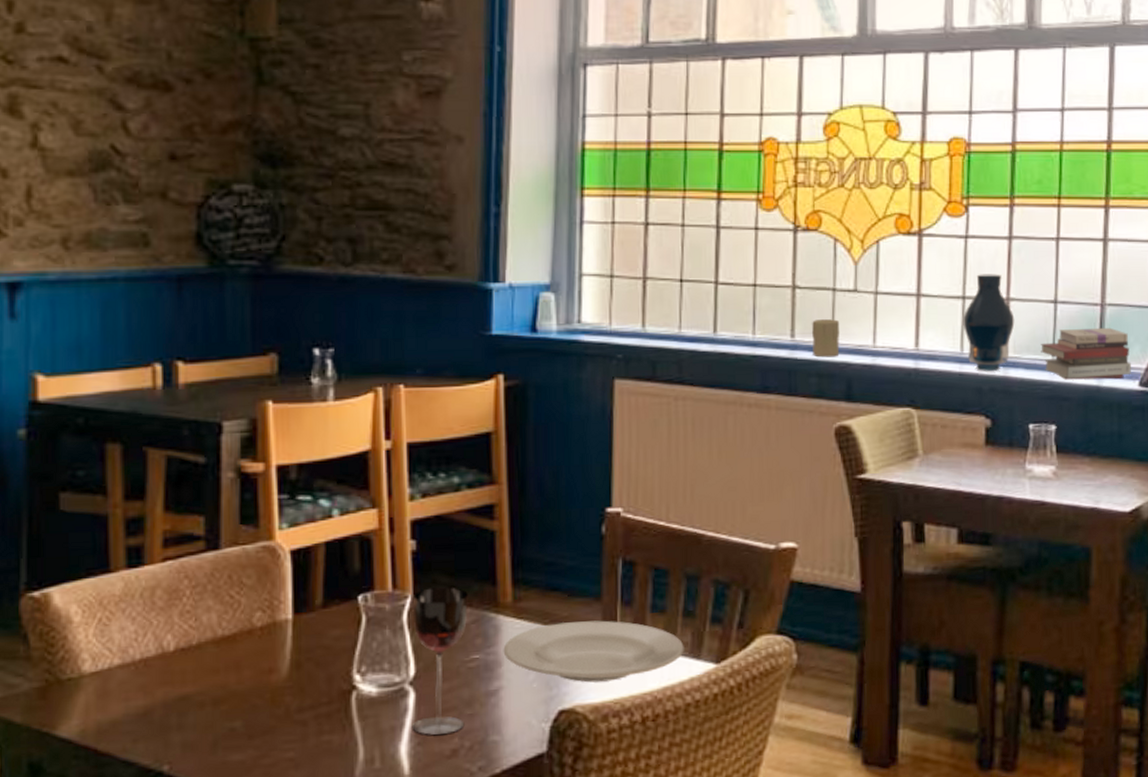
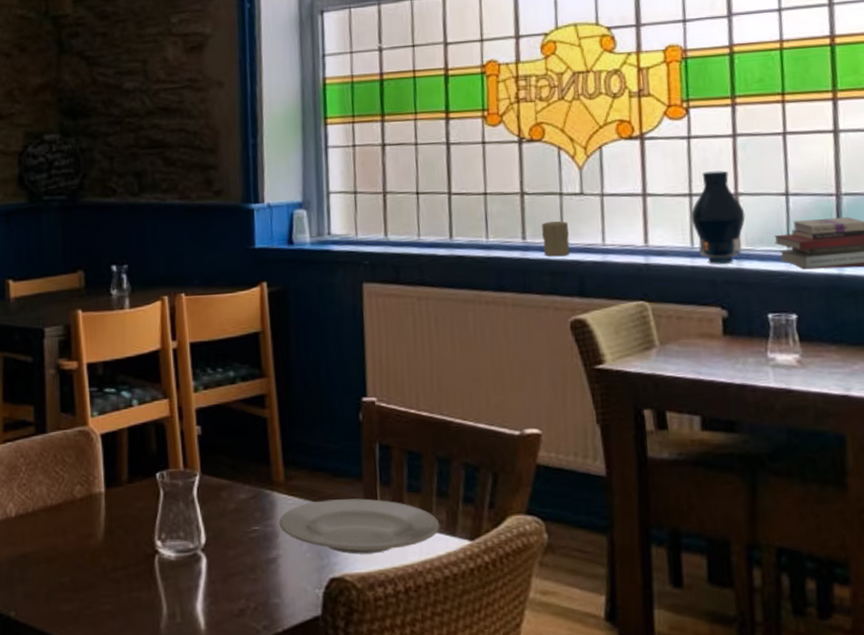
wineglass: present [411,587,468,735] -> none [201,467,249,596]

